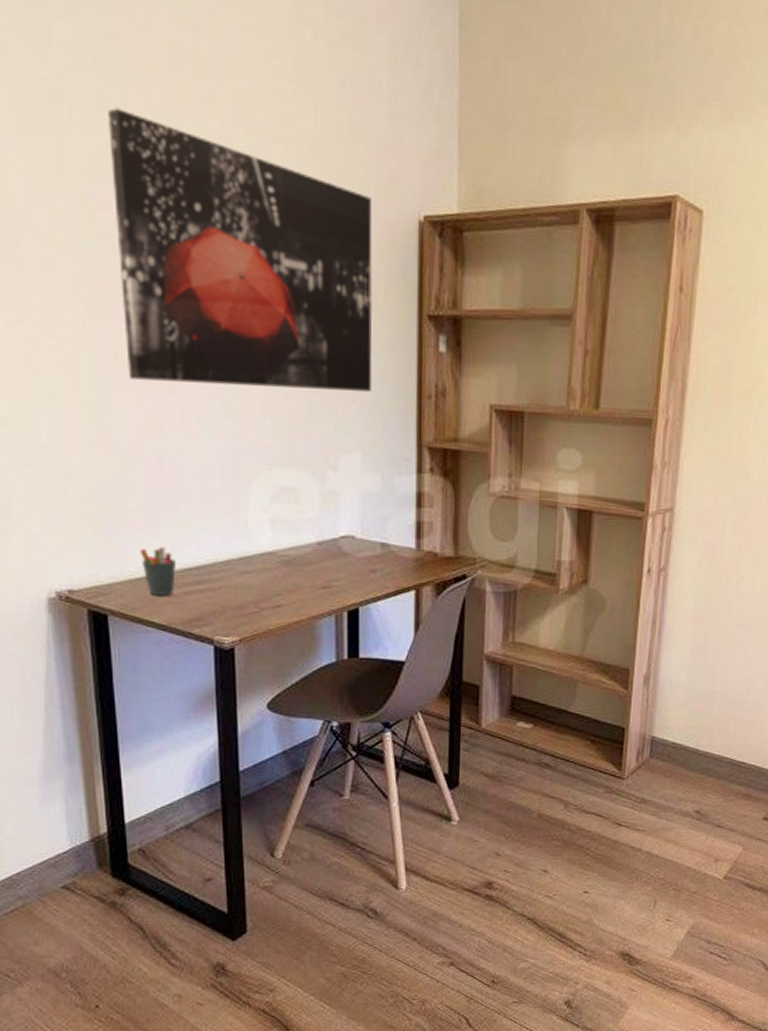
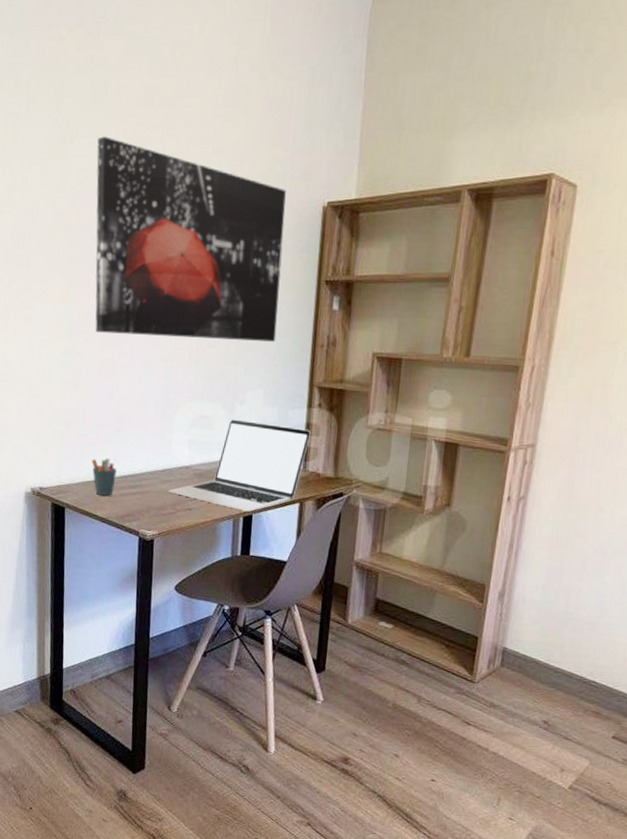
laptop: none [249,490,423,605] -> present [168,419,311,512]

